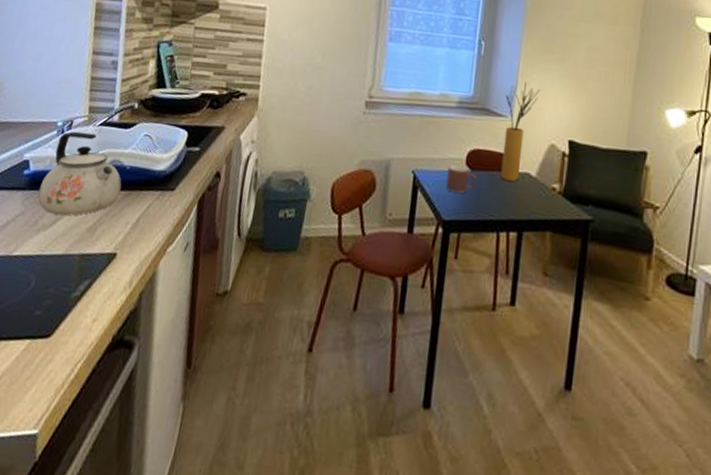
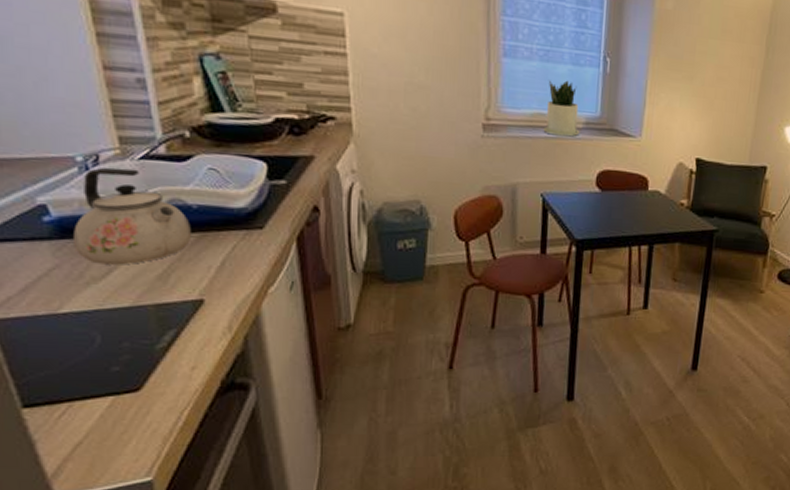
planter: none [419,62,454,116] -> present [543,80,580,137]
mug: present [445,164,476,194] -> none [576,185,607,214]
vase: present [500,81,540,183] -> none [630,100,669,201]

